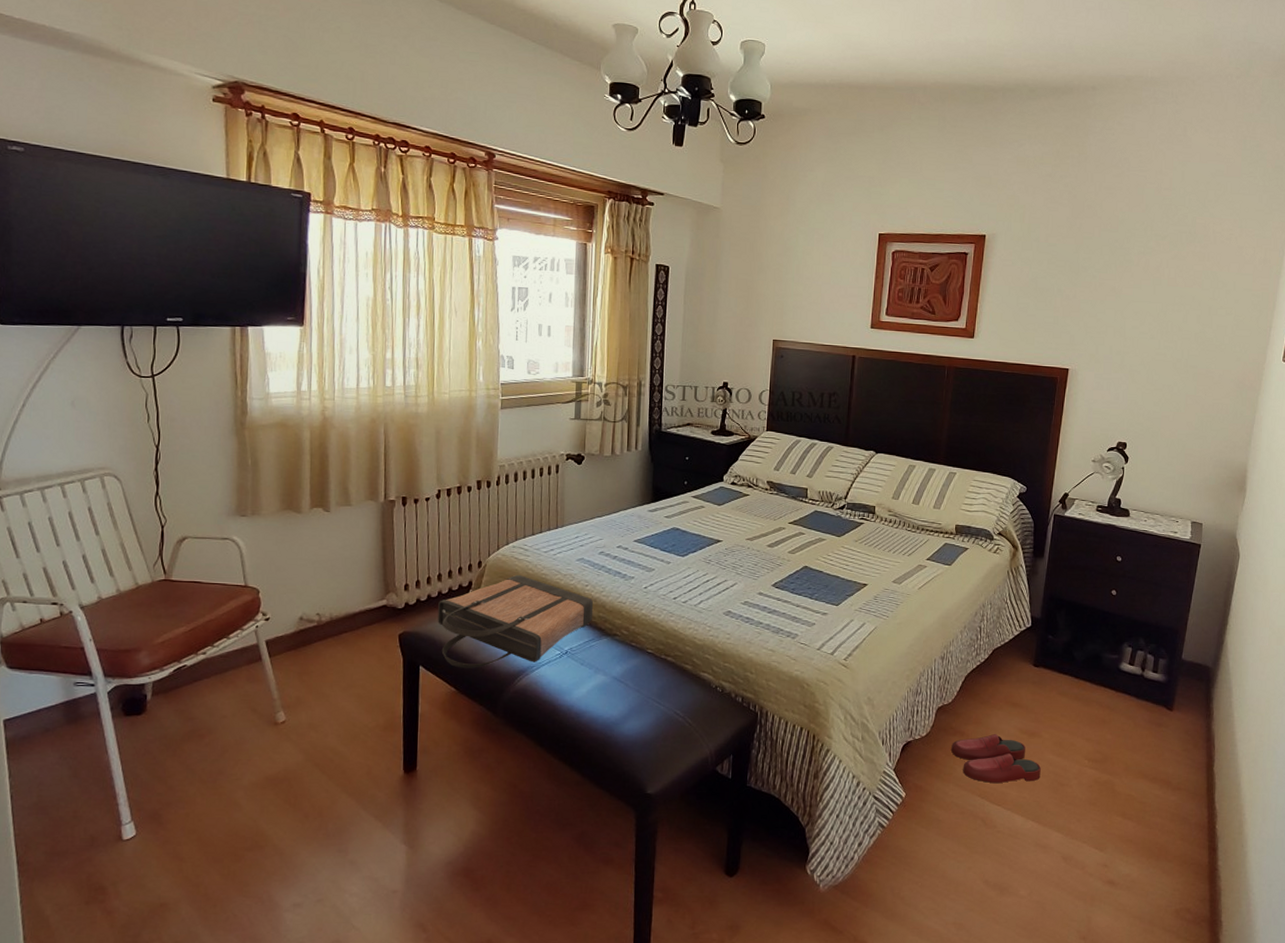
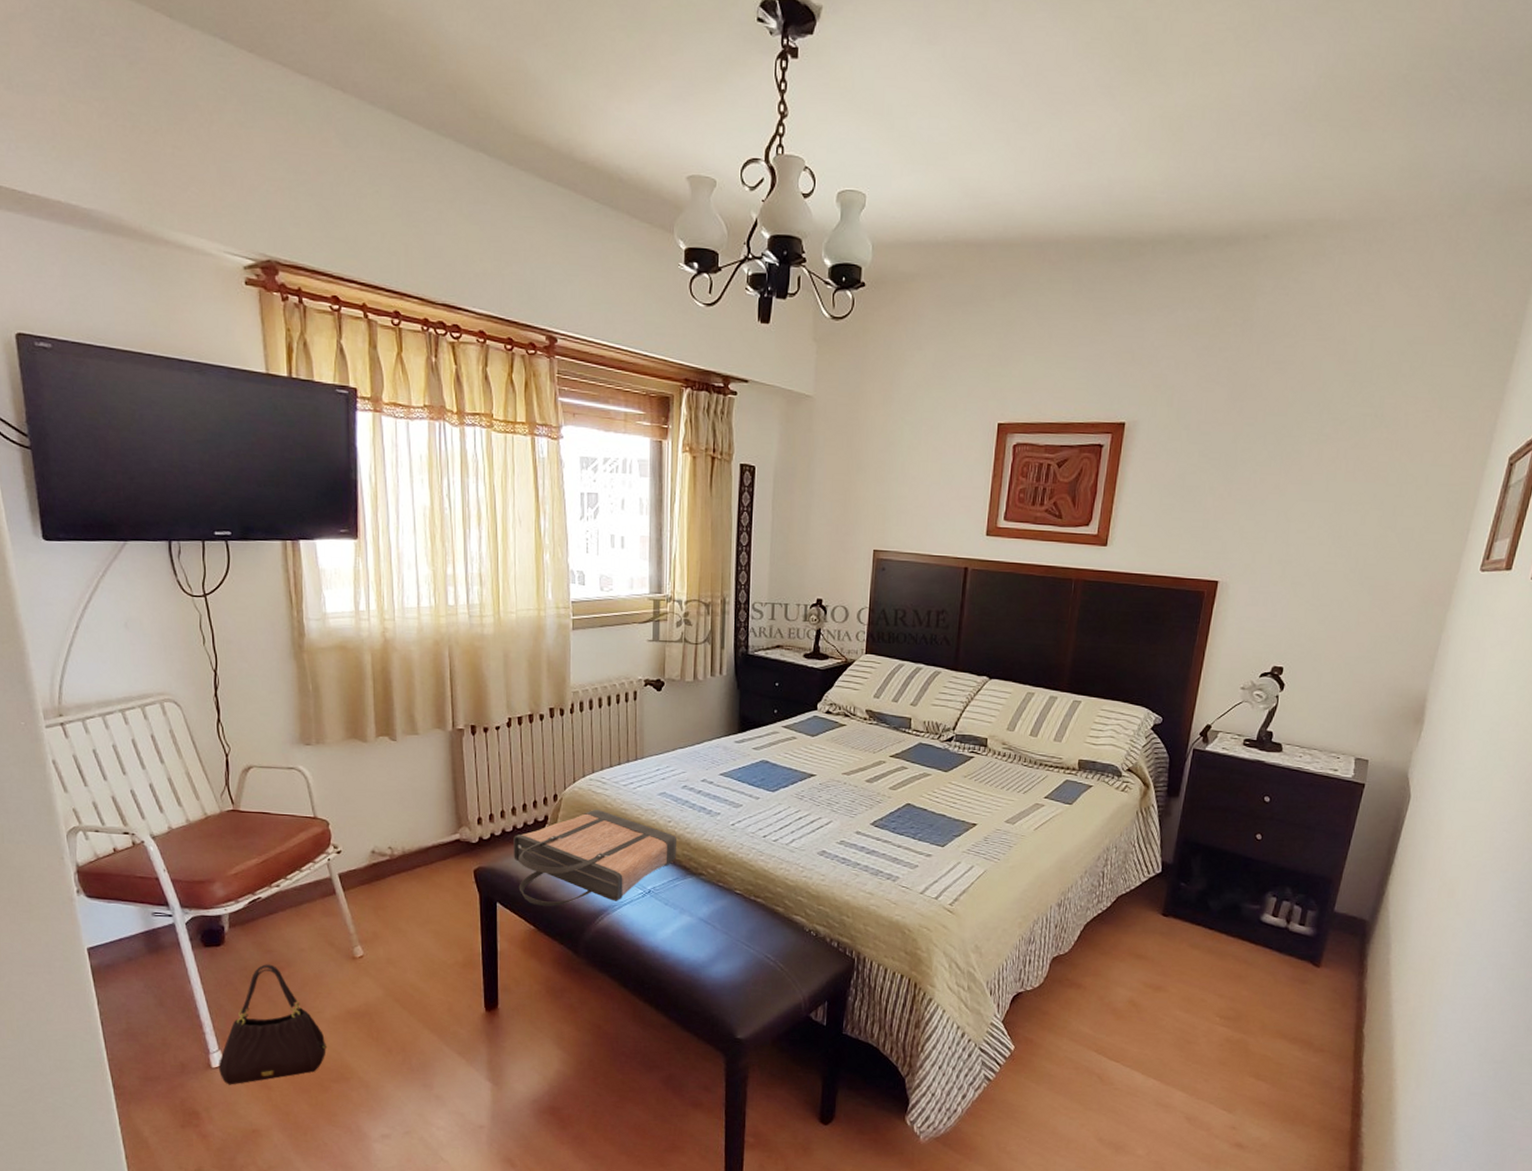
handbag: none [129,732,244,857] -> present [218,964,328,1085]
slippers: present [951,733,1041,784] -> none [1066,986,1166,1039]

